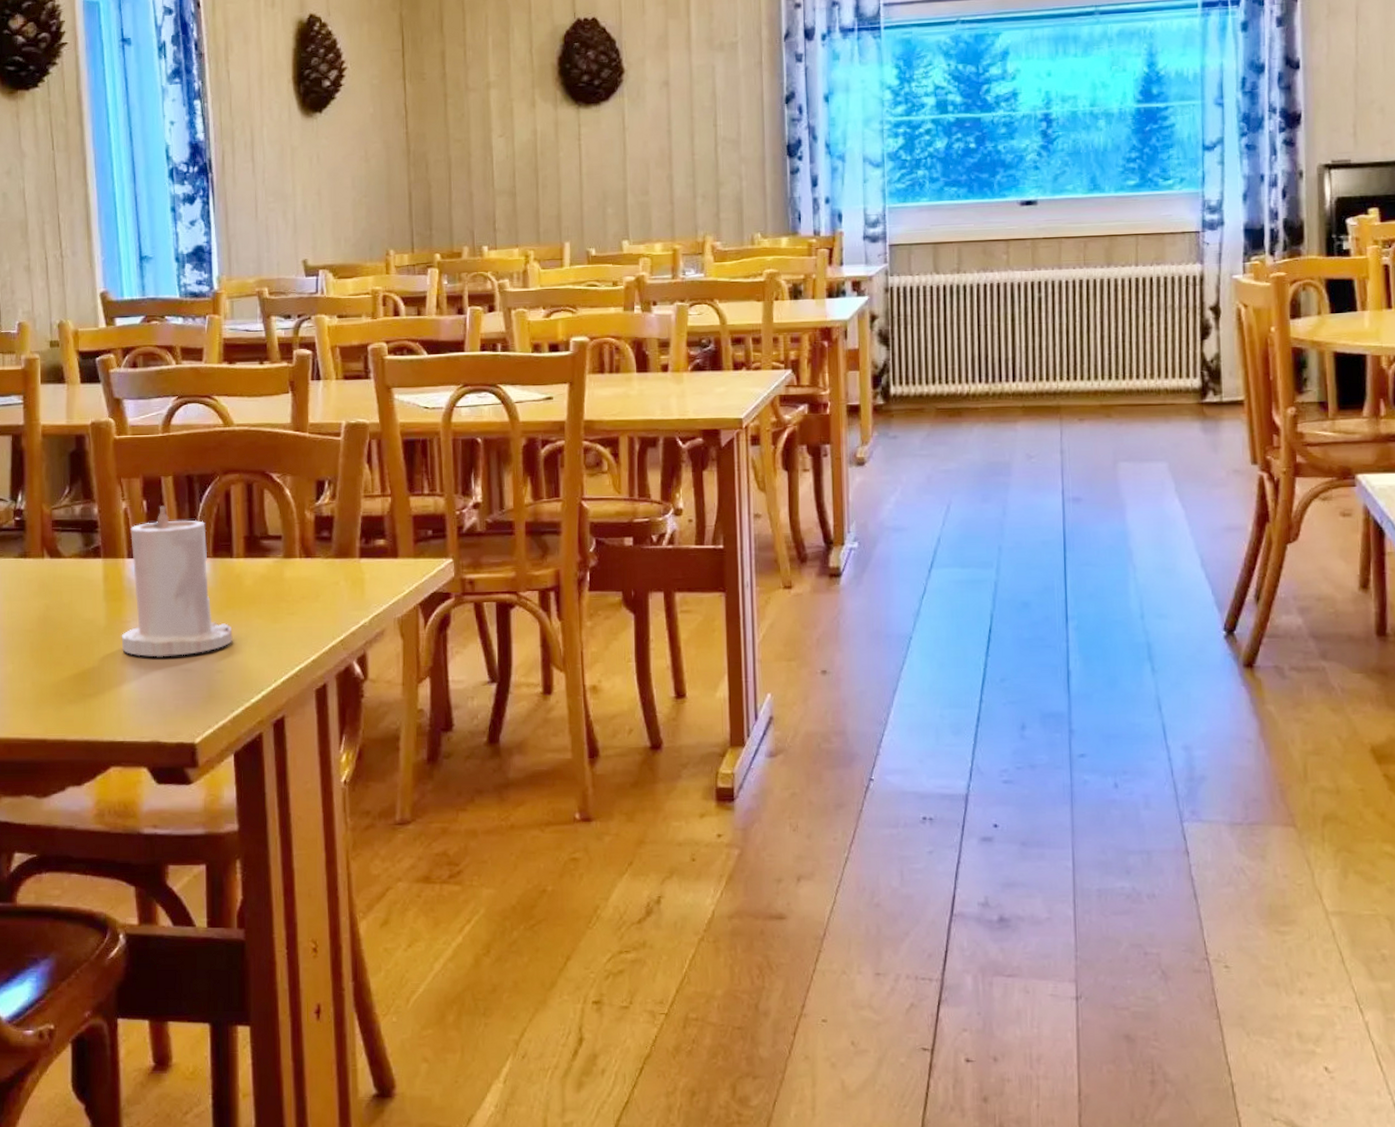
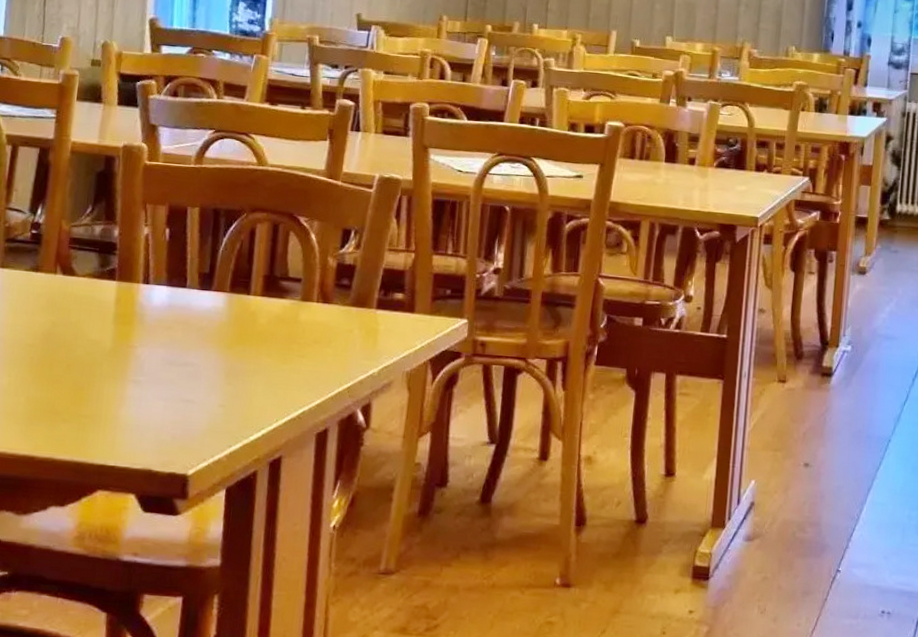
candle: present [121,506,233,657] -> none [125,236,240,387]

